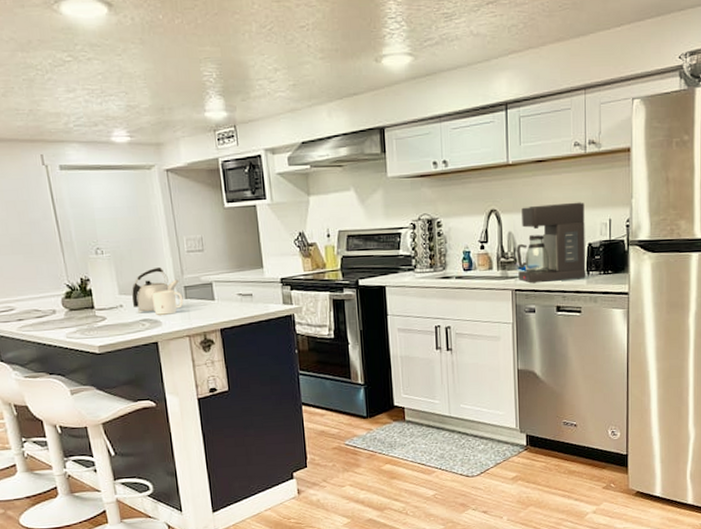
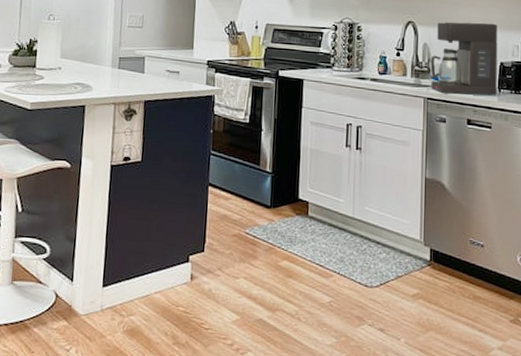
kettle: present [132,268,179,314] -> none [71,38,116,77]
mug: present [151,289,184,315] -> none [88,58,117,82]

